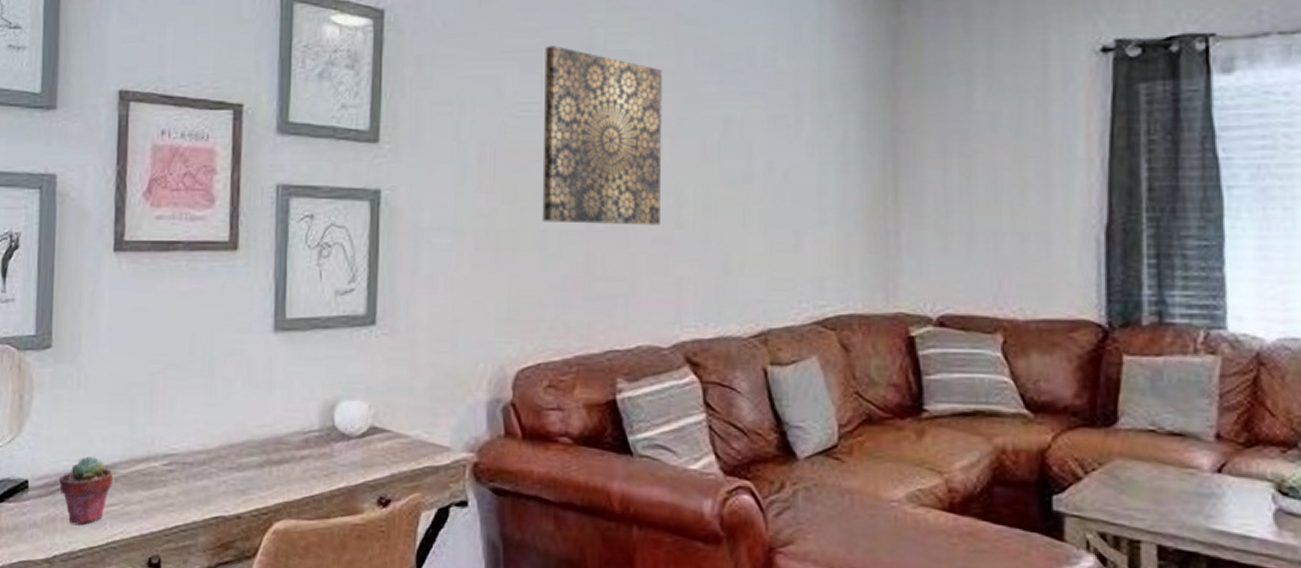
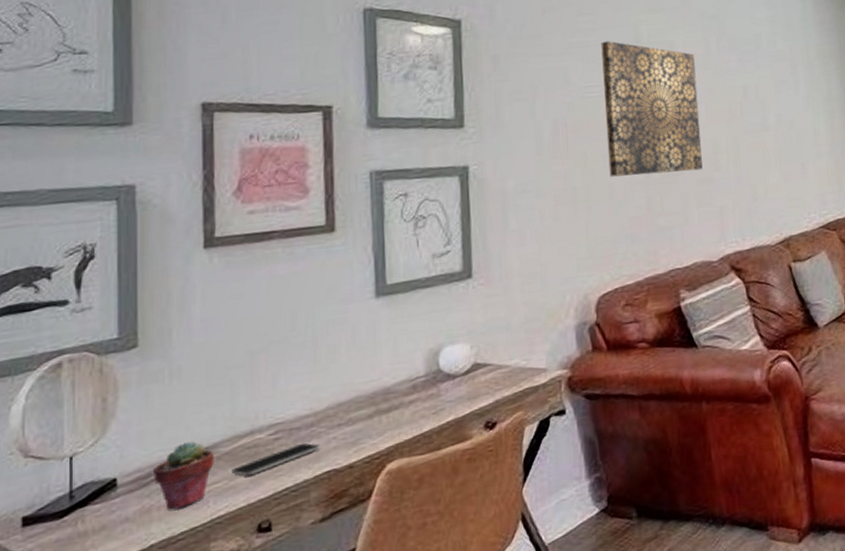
smartphone: none [127,480,211,504] -> present [231,443,320,476]

